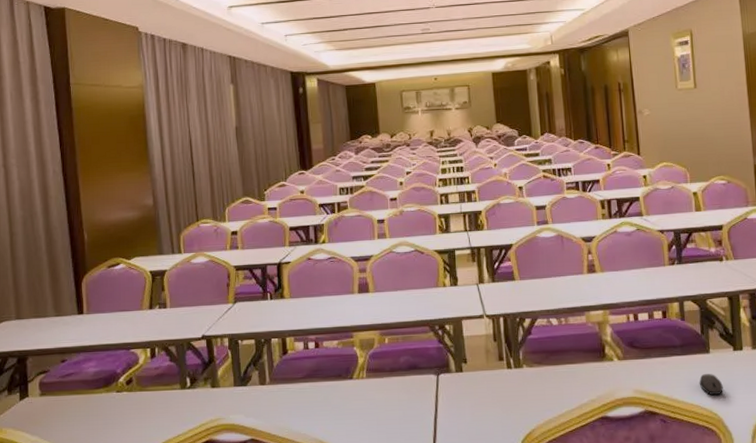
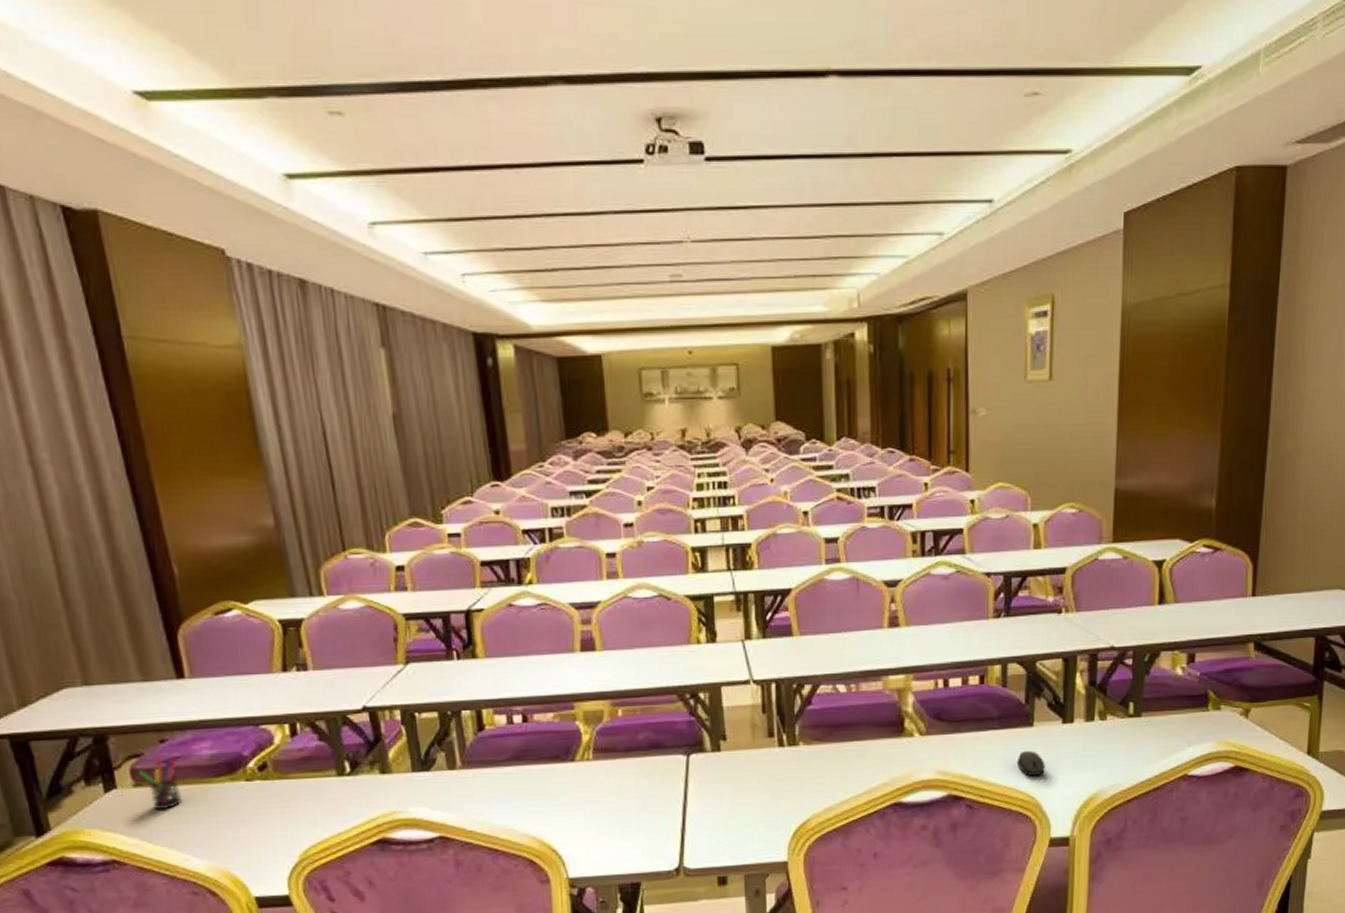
pen holder: none [44,372,72,415] -> present [137,756,183,811]

